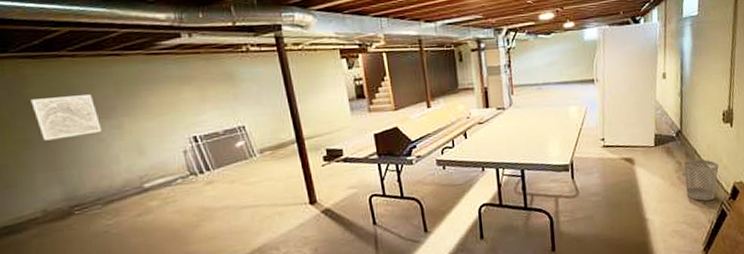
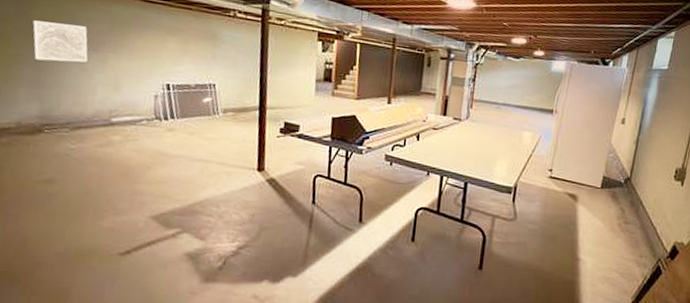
wastebasket: present [684,159,719,201] -> none [624,209,662,255]

